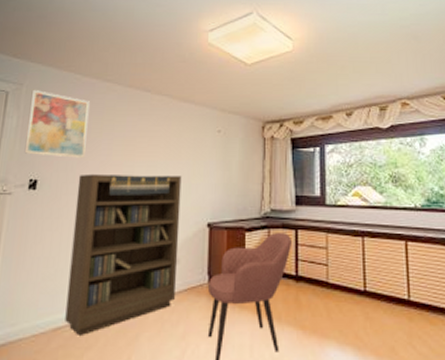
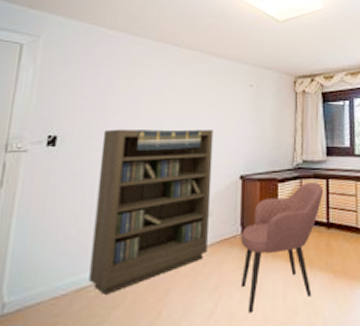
wall art: present [24,90,90,158] -> none [42,43,115,113]

